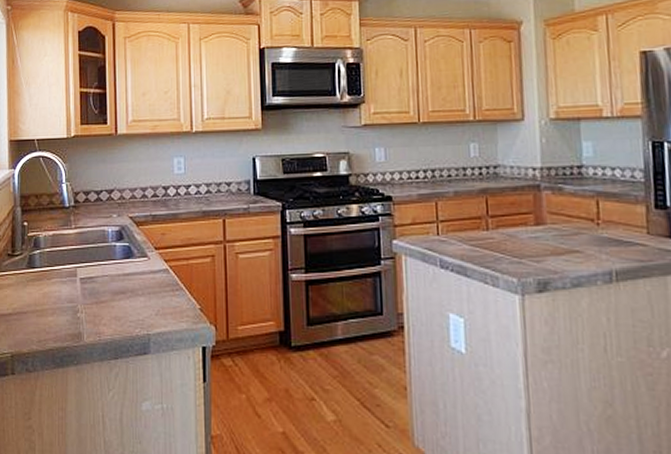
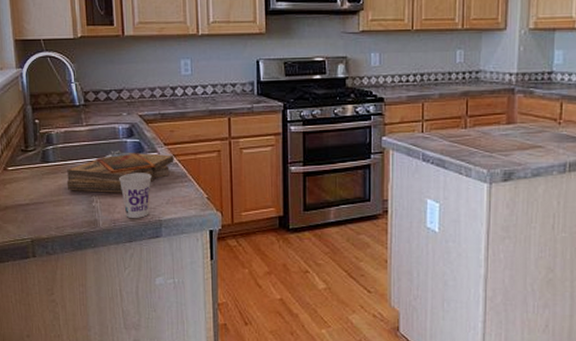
clipboard: none [51,255,165,303] -> present [66,150,174,193]
cup: none [107,280,141,333] -> present [119,173,152,219]

